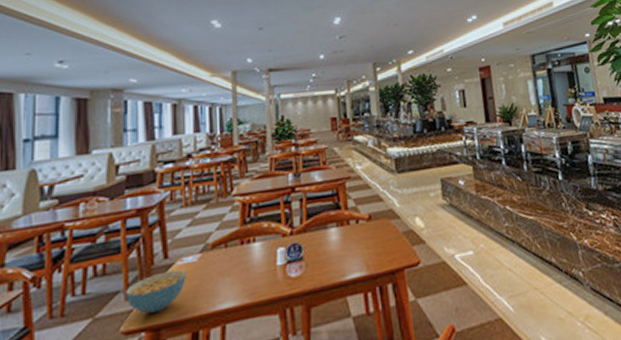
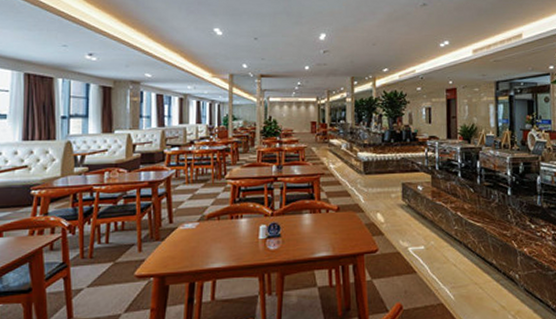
cereal bowl: present [126,269,187,314] -> none [139,233,187,264]

